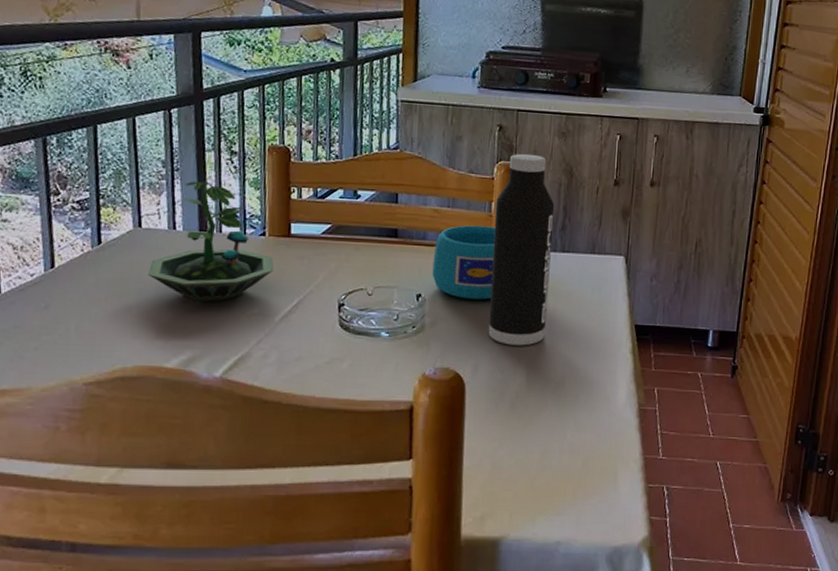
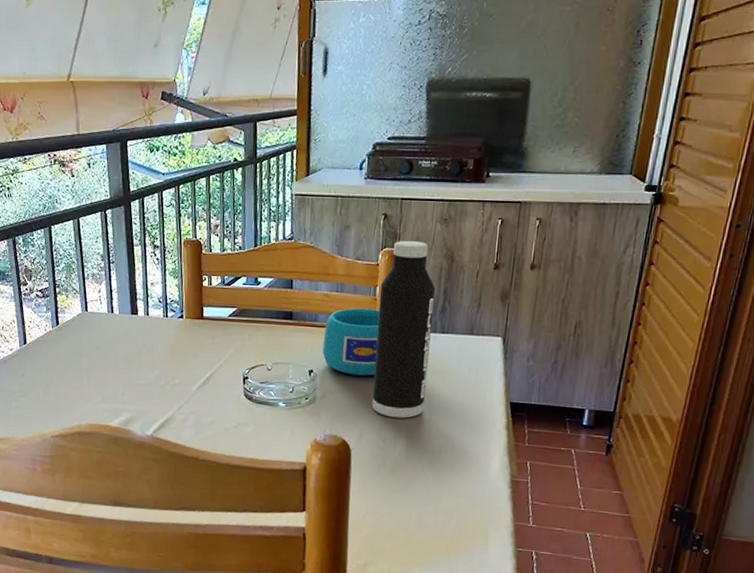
terrarium: present [147,180,274,303] -> none [93,271,191,374]

